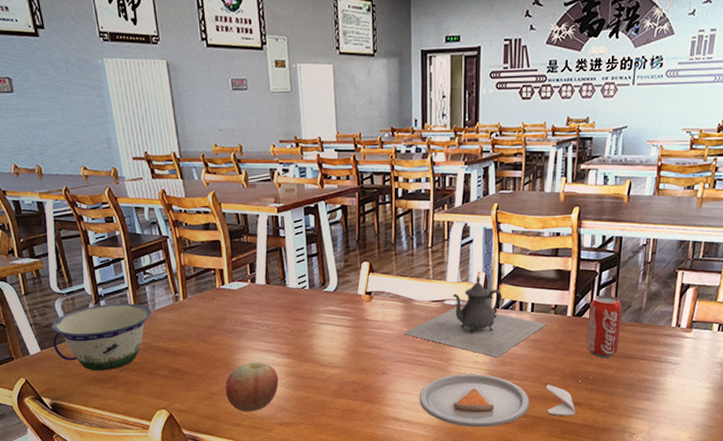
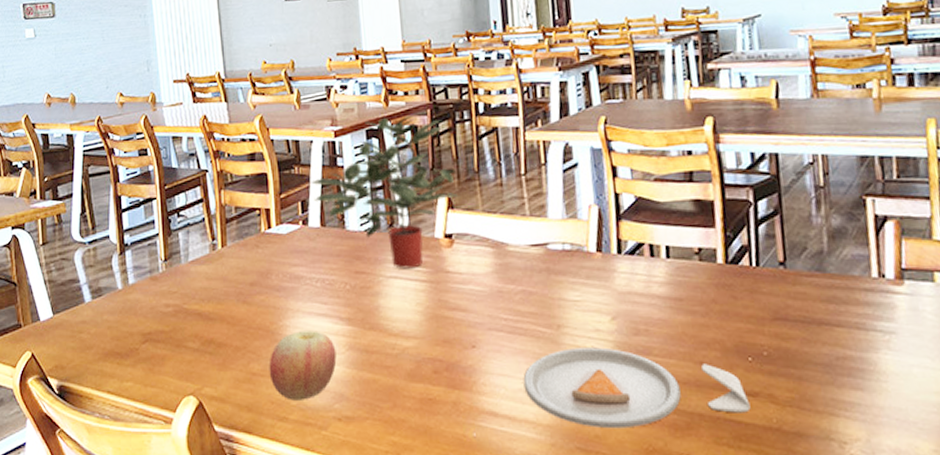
bowl: present [51,303,152,371] -> none [67,253,184,343]
potted plant: none [257,196,380,318] -> present [310,115,461,269]
teapot: present [403,275,546,358] -> none [496,209,690,324]
beverage can: present [586,295,623,358] -> none [746,233,800,325]

